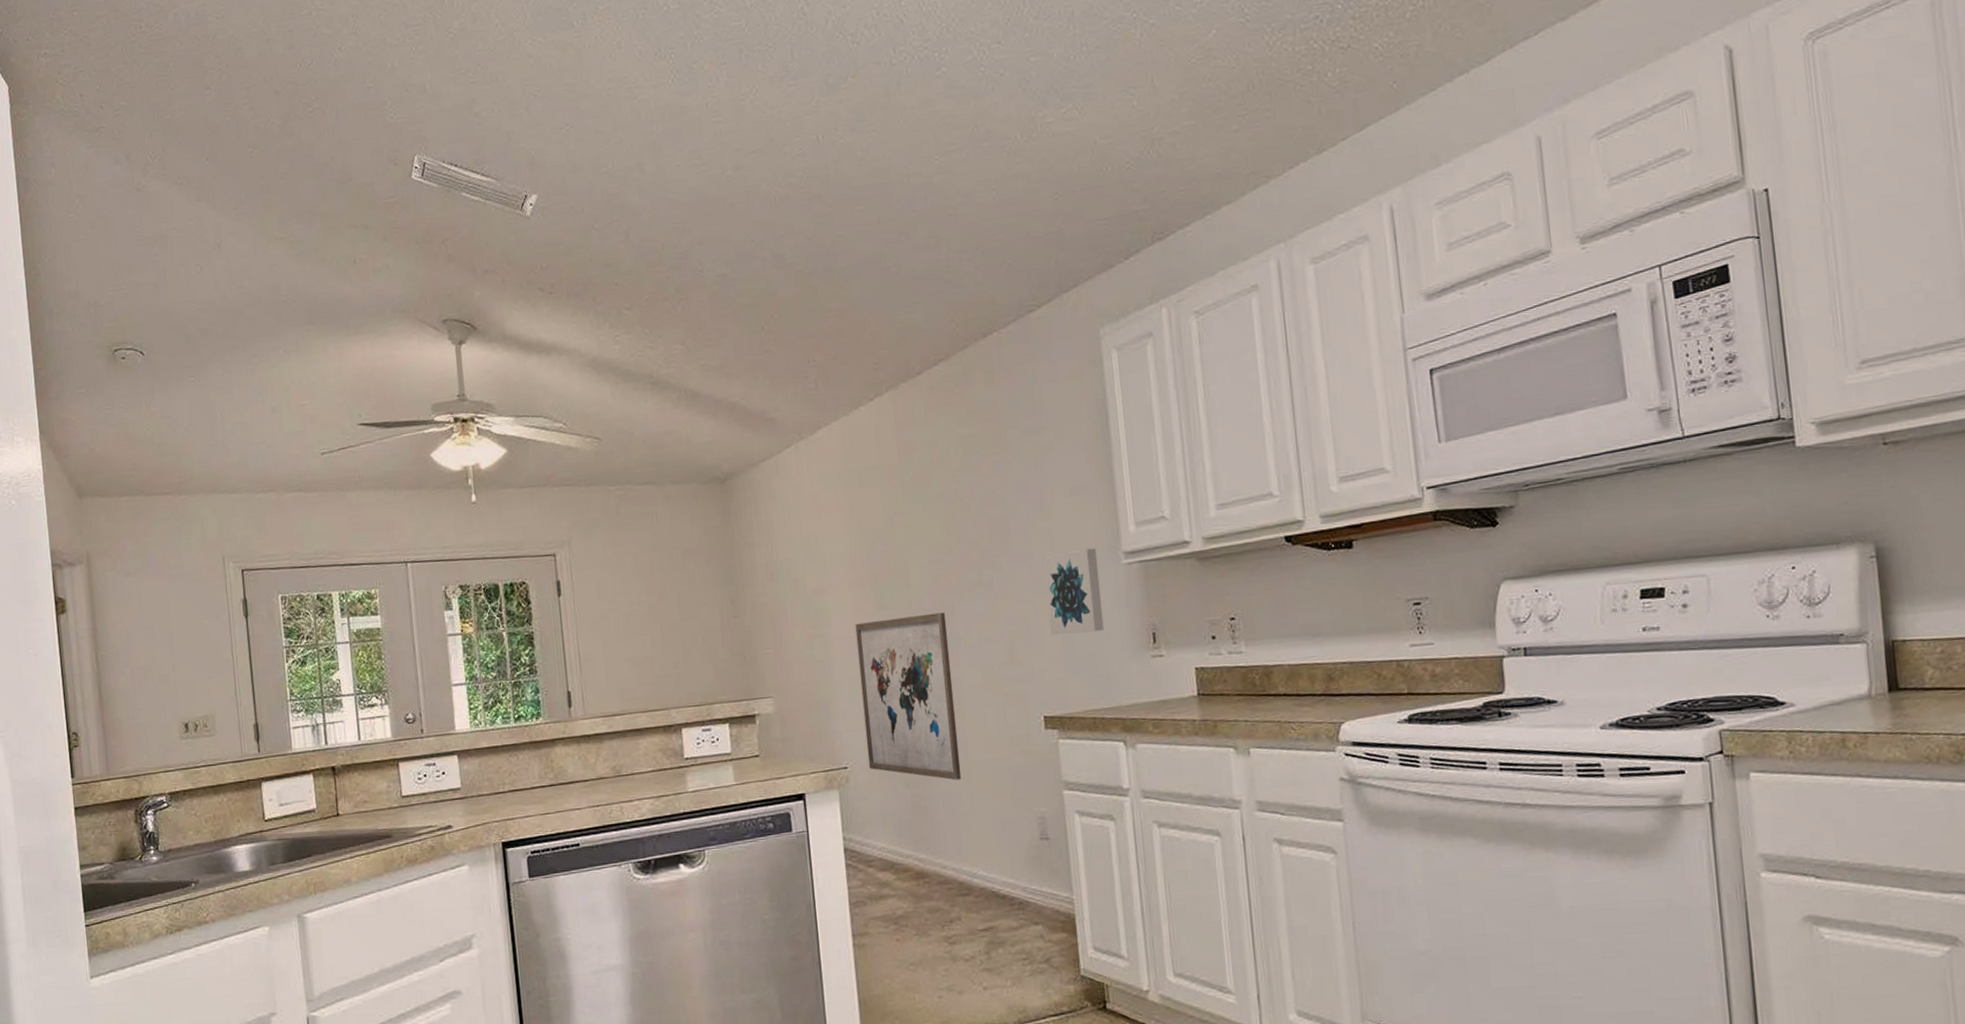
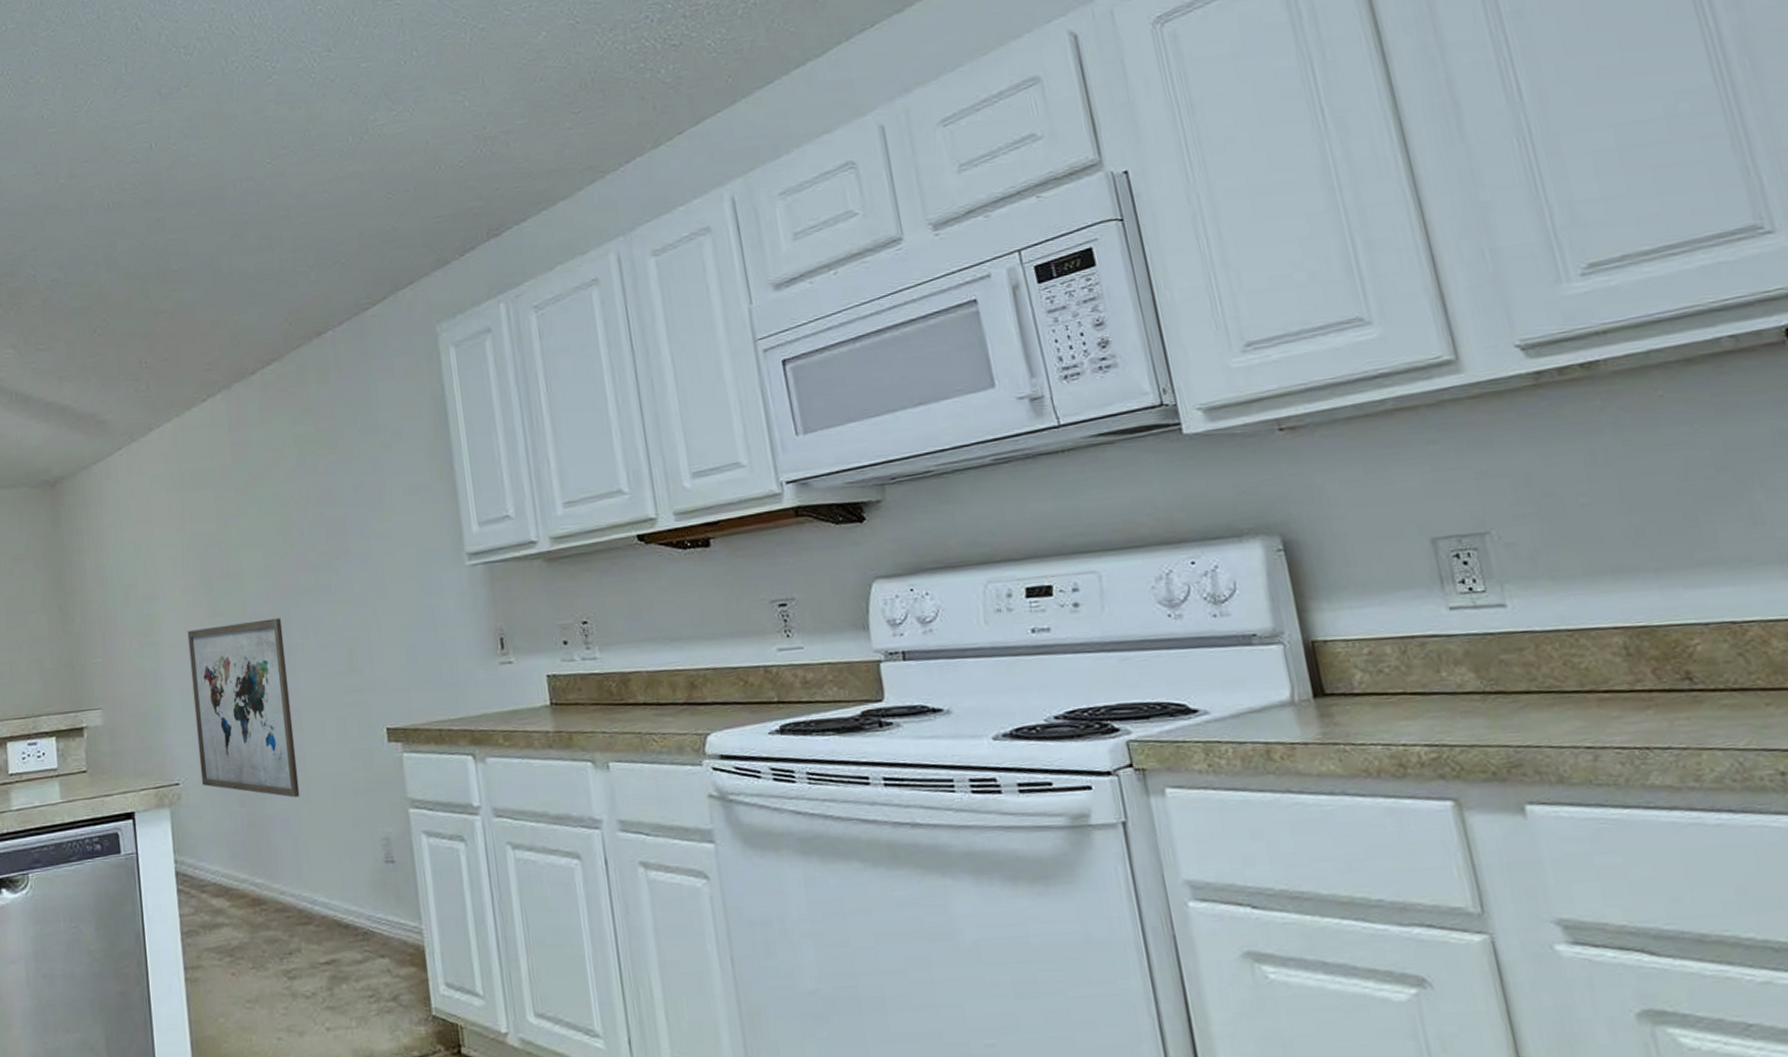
wall art: present [1044,548,1104,636] -> none [383,549,449,642]

